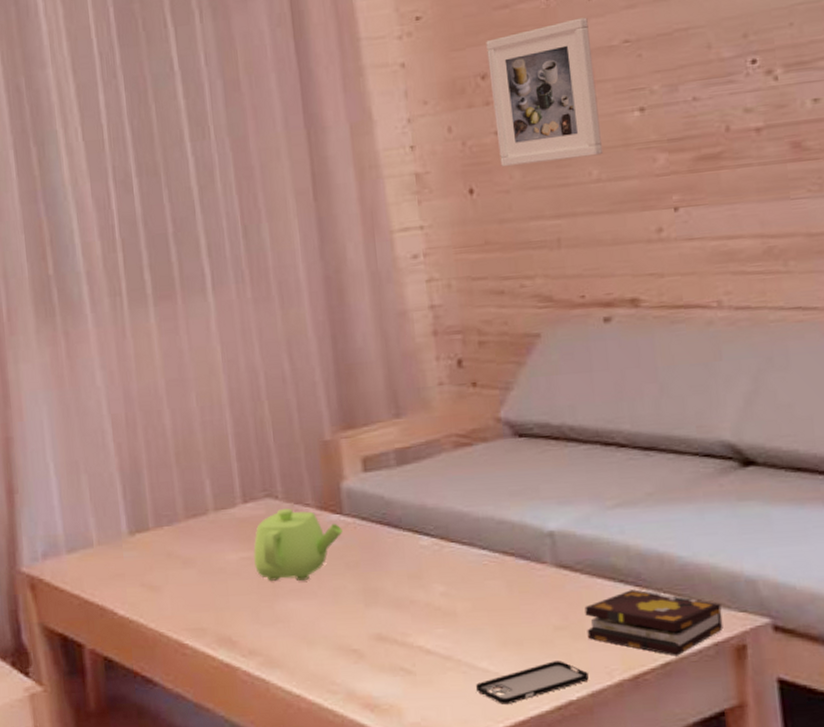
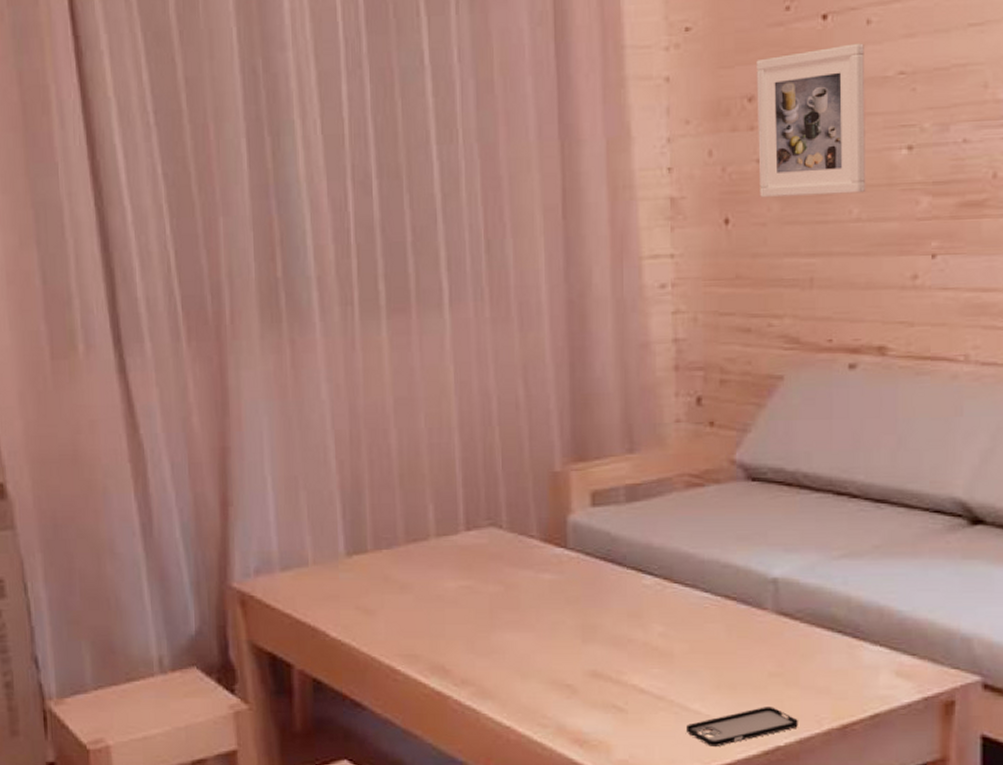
teapot: present [253,508,343,581] -> none [472,539,565,612]
book: present [584,589,723,656] -> none [801,641,935,708]

